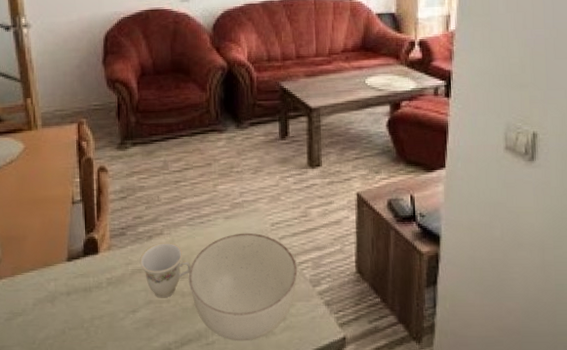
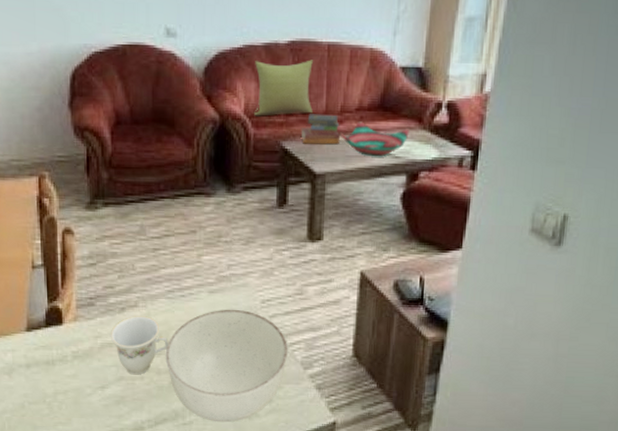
pillow: none [254,12,305,62] -> present [254,60,313,116]
books: none [296,57,331,83] -> present [301,114,341,145]
decorative bowl: none [329,61,389,91] -> present [340,121,409,157]

